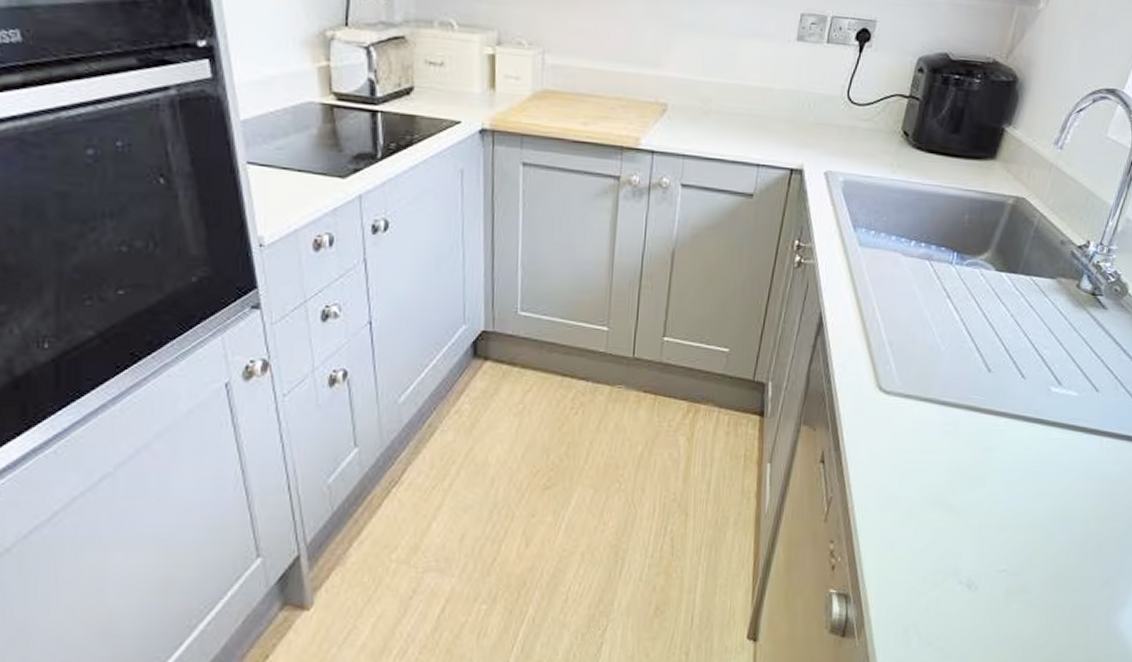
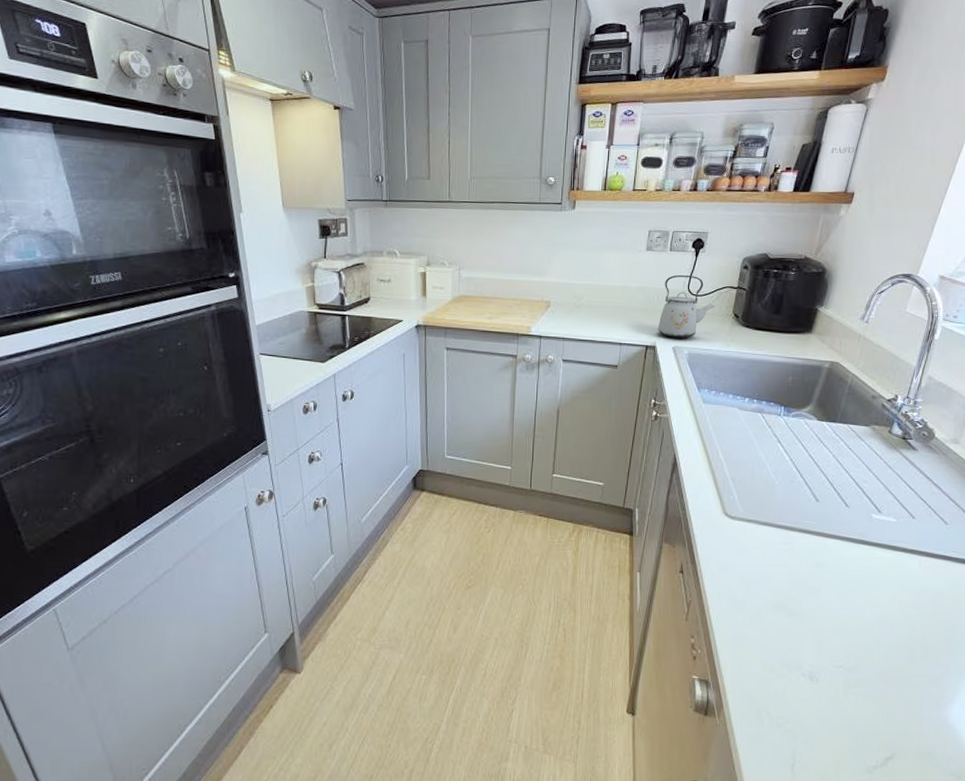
kettle: none [806,75,881,161] -> present [657,274,715,338]

